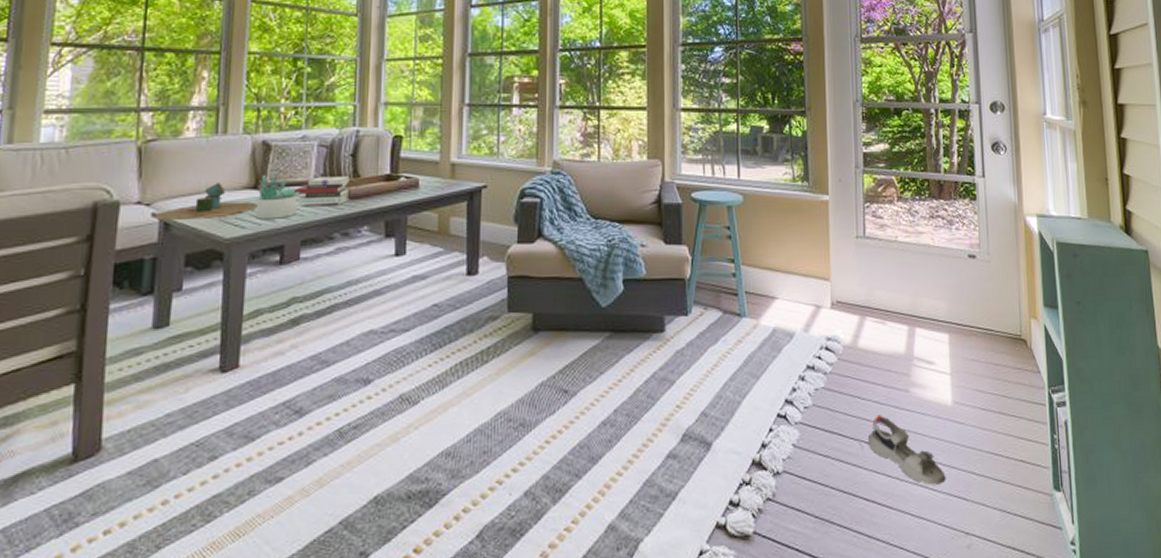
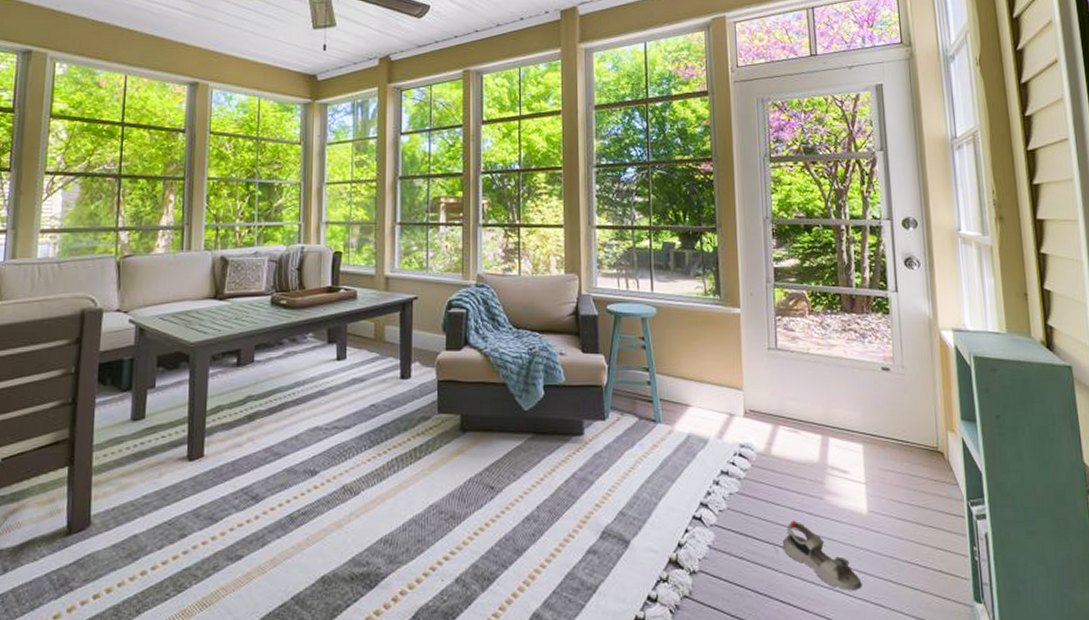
decorative tray: present [154,183,258,221] -> none [131,293,217,327]
succulent plant: present [255,172,300,219] -> none [216,284,253,326]
books: present [293,176,350,207] -> none [248,288,297,315]

